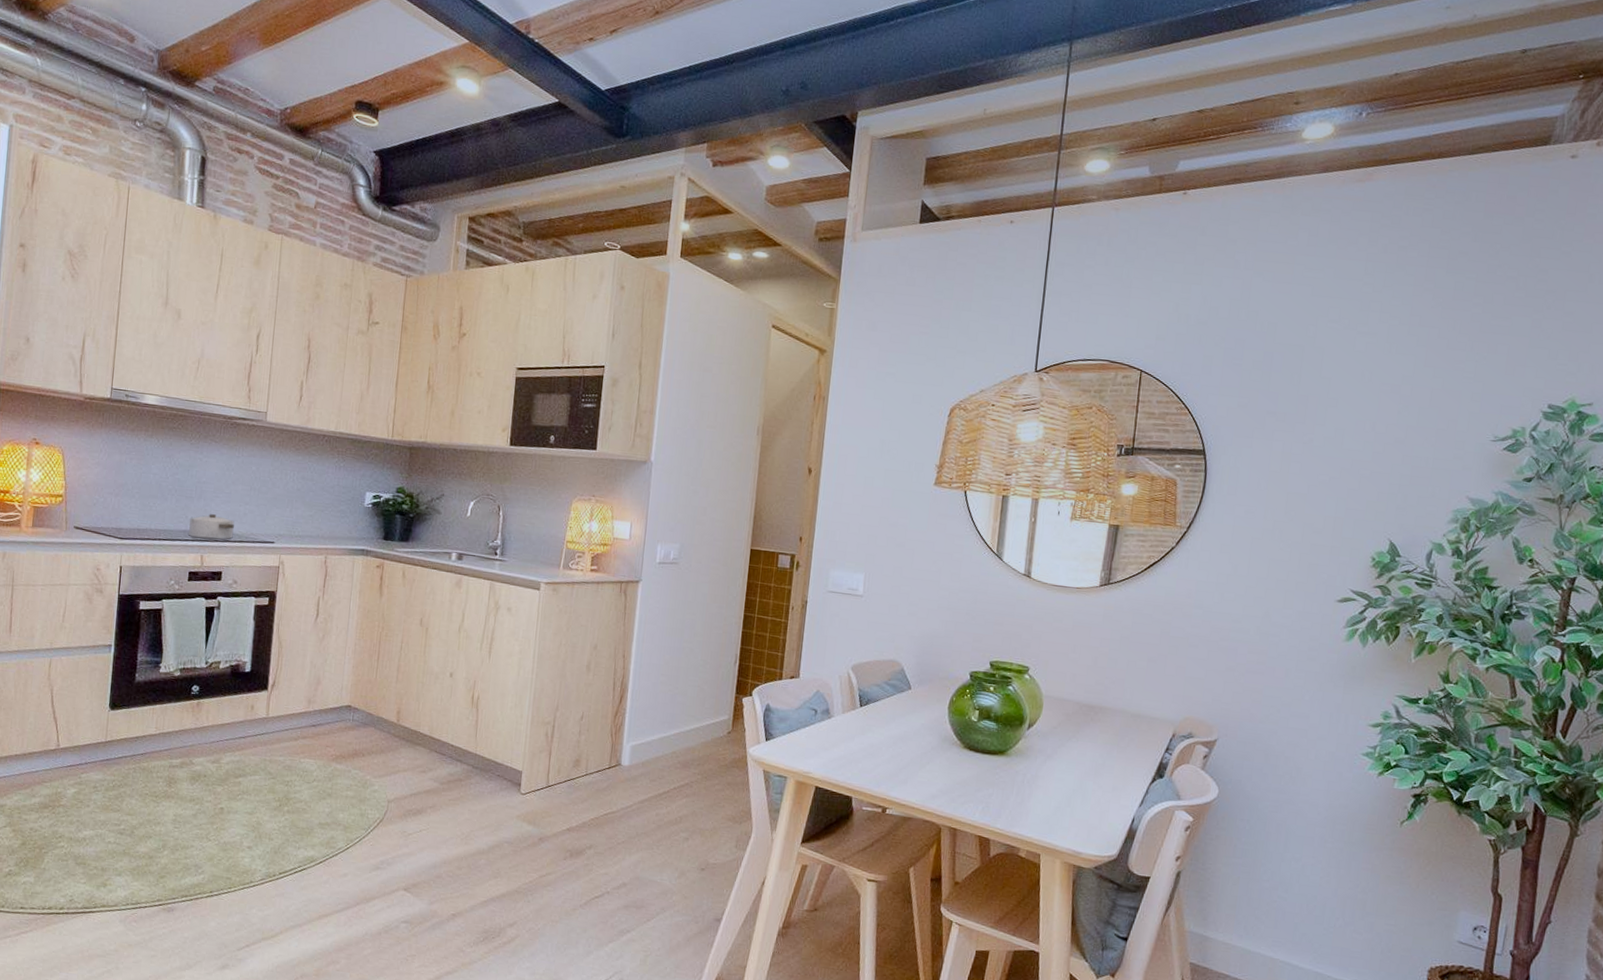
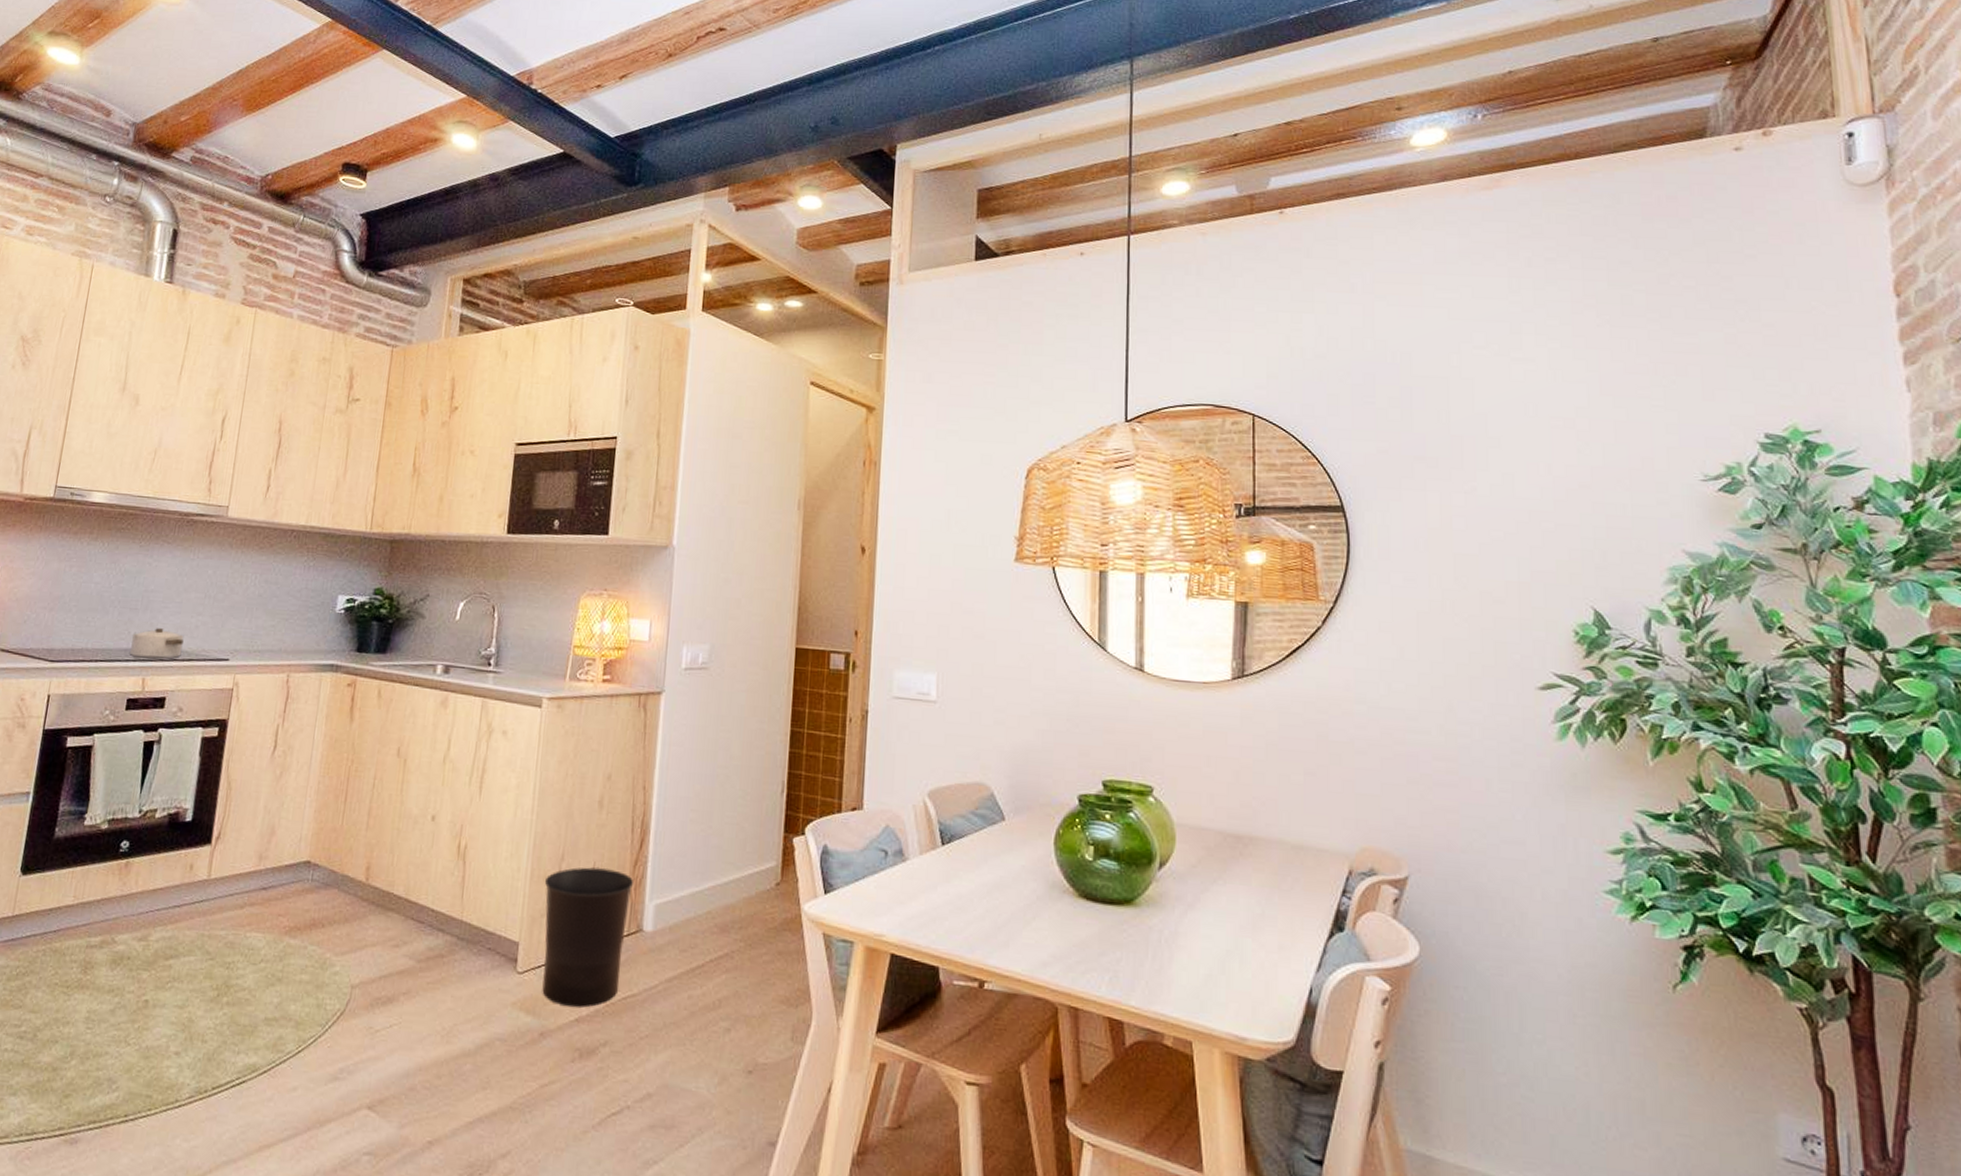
waste bin: none [541,716,615,820] -> present [542,867,634,1007]

